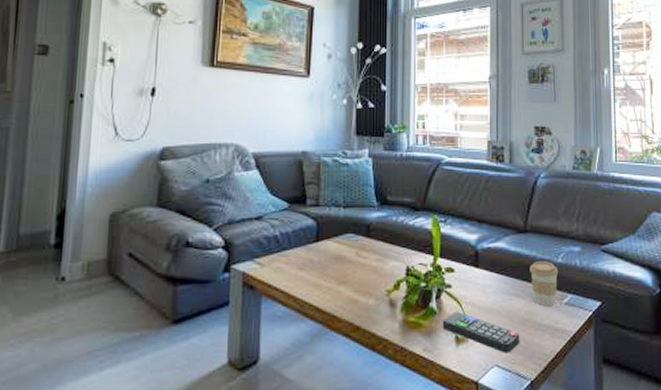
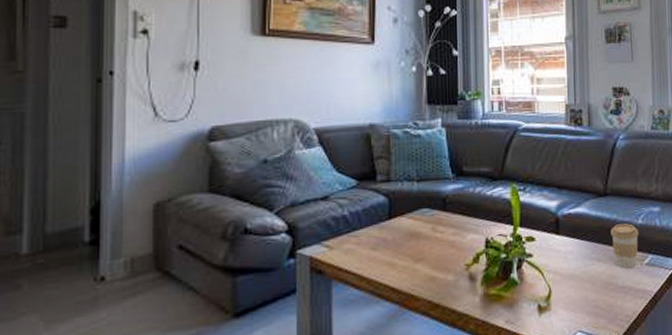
remote control: present [442,311,520,353] -> none [524,280,603,318]

